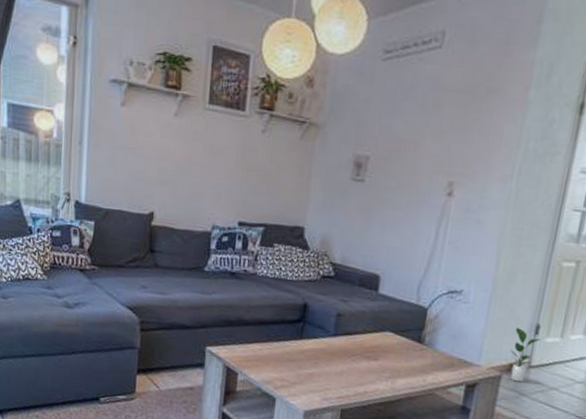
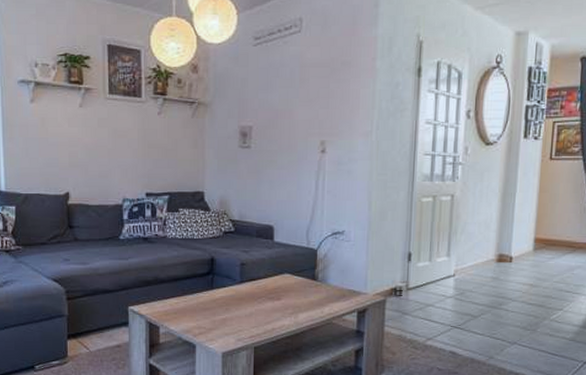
potted plant: present [510,327,540,383] -> none [390,257,413,303]

